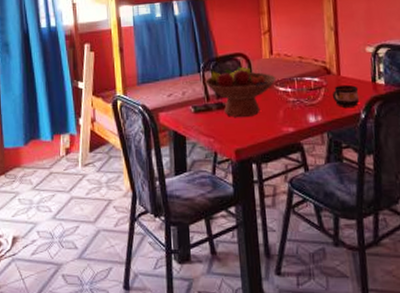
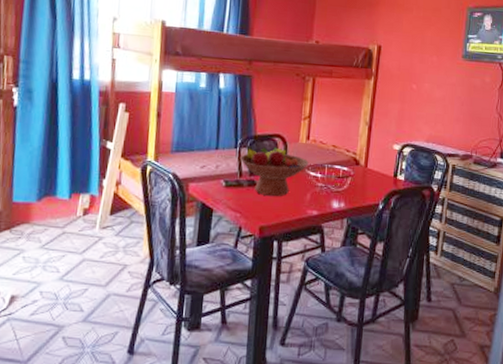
cup: present [332,84,360,108] -> none [357,176,381,198]

